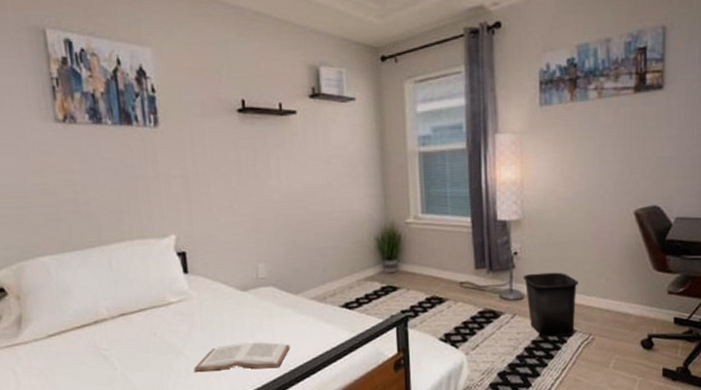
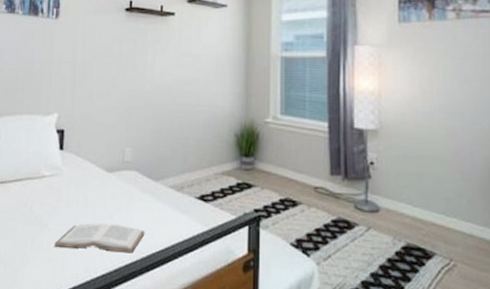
waste bin: present [522,272,578,335] -> none [379,186,438,256]

